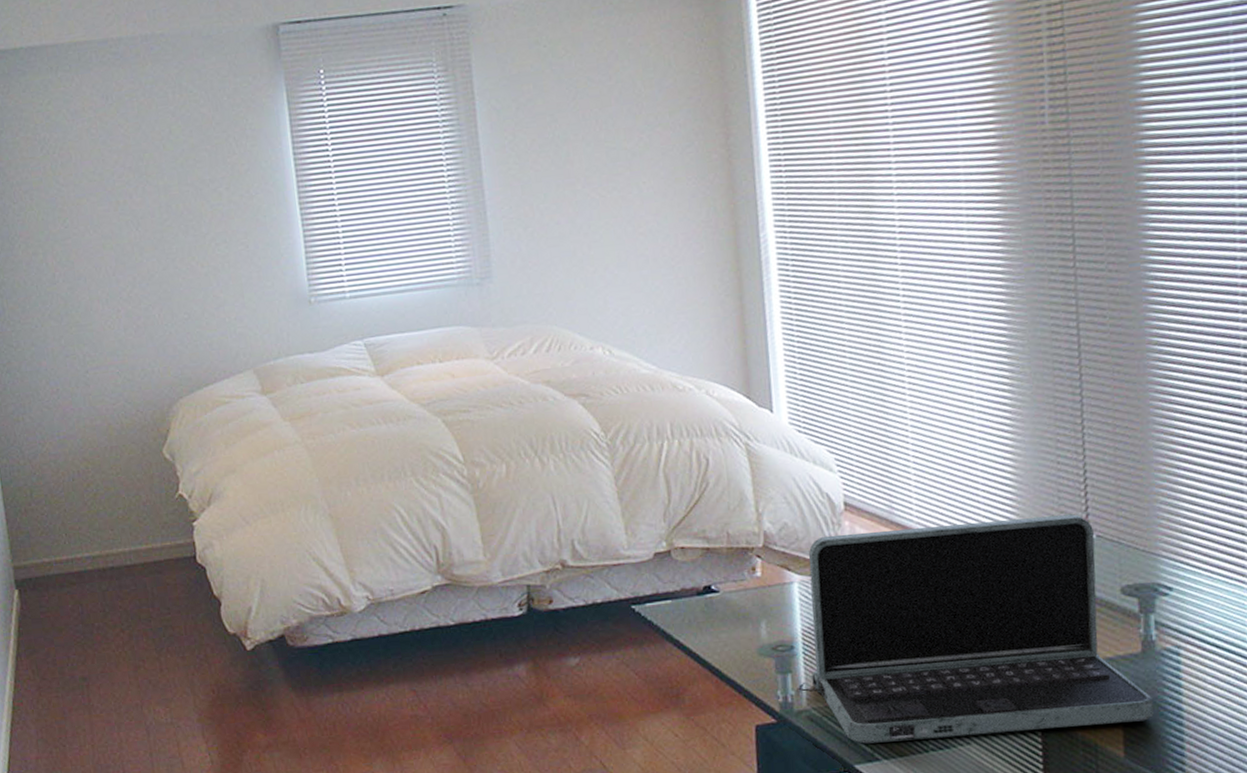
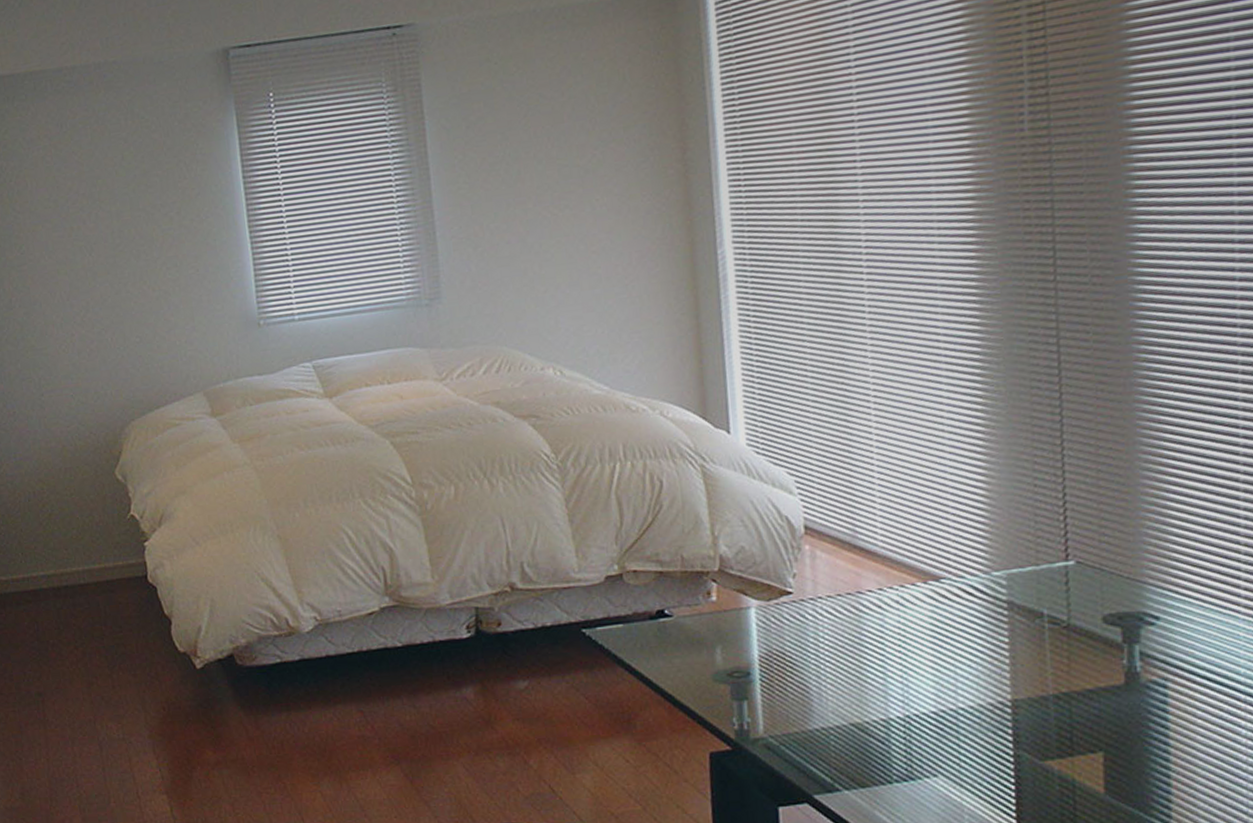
laptop: present [798,514,1154,744] -> none [754,539,1138,774]

